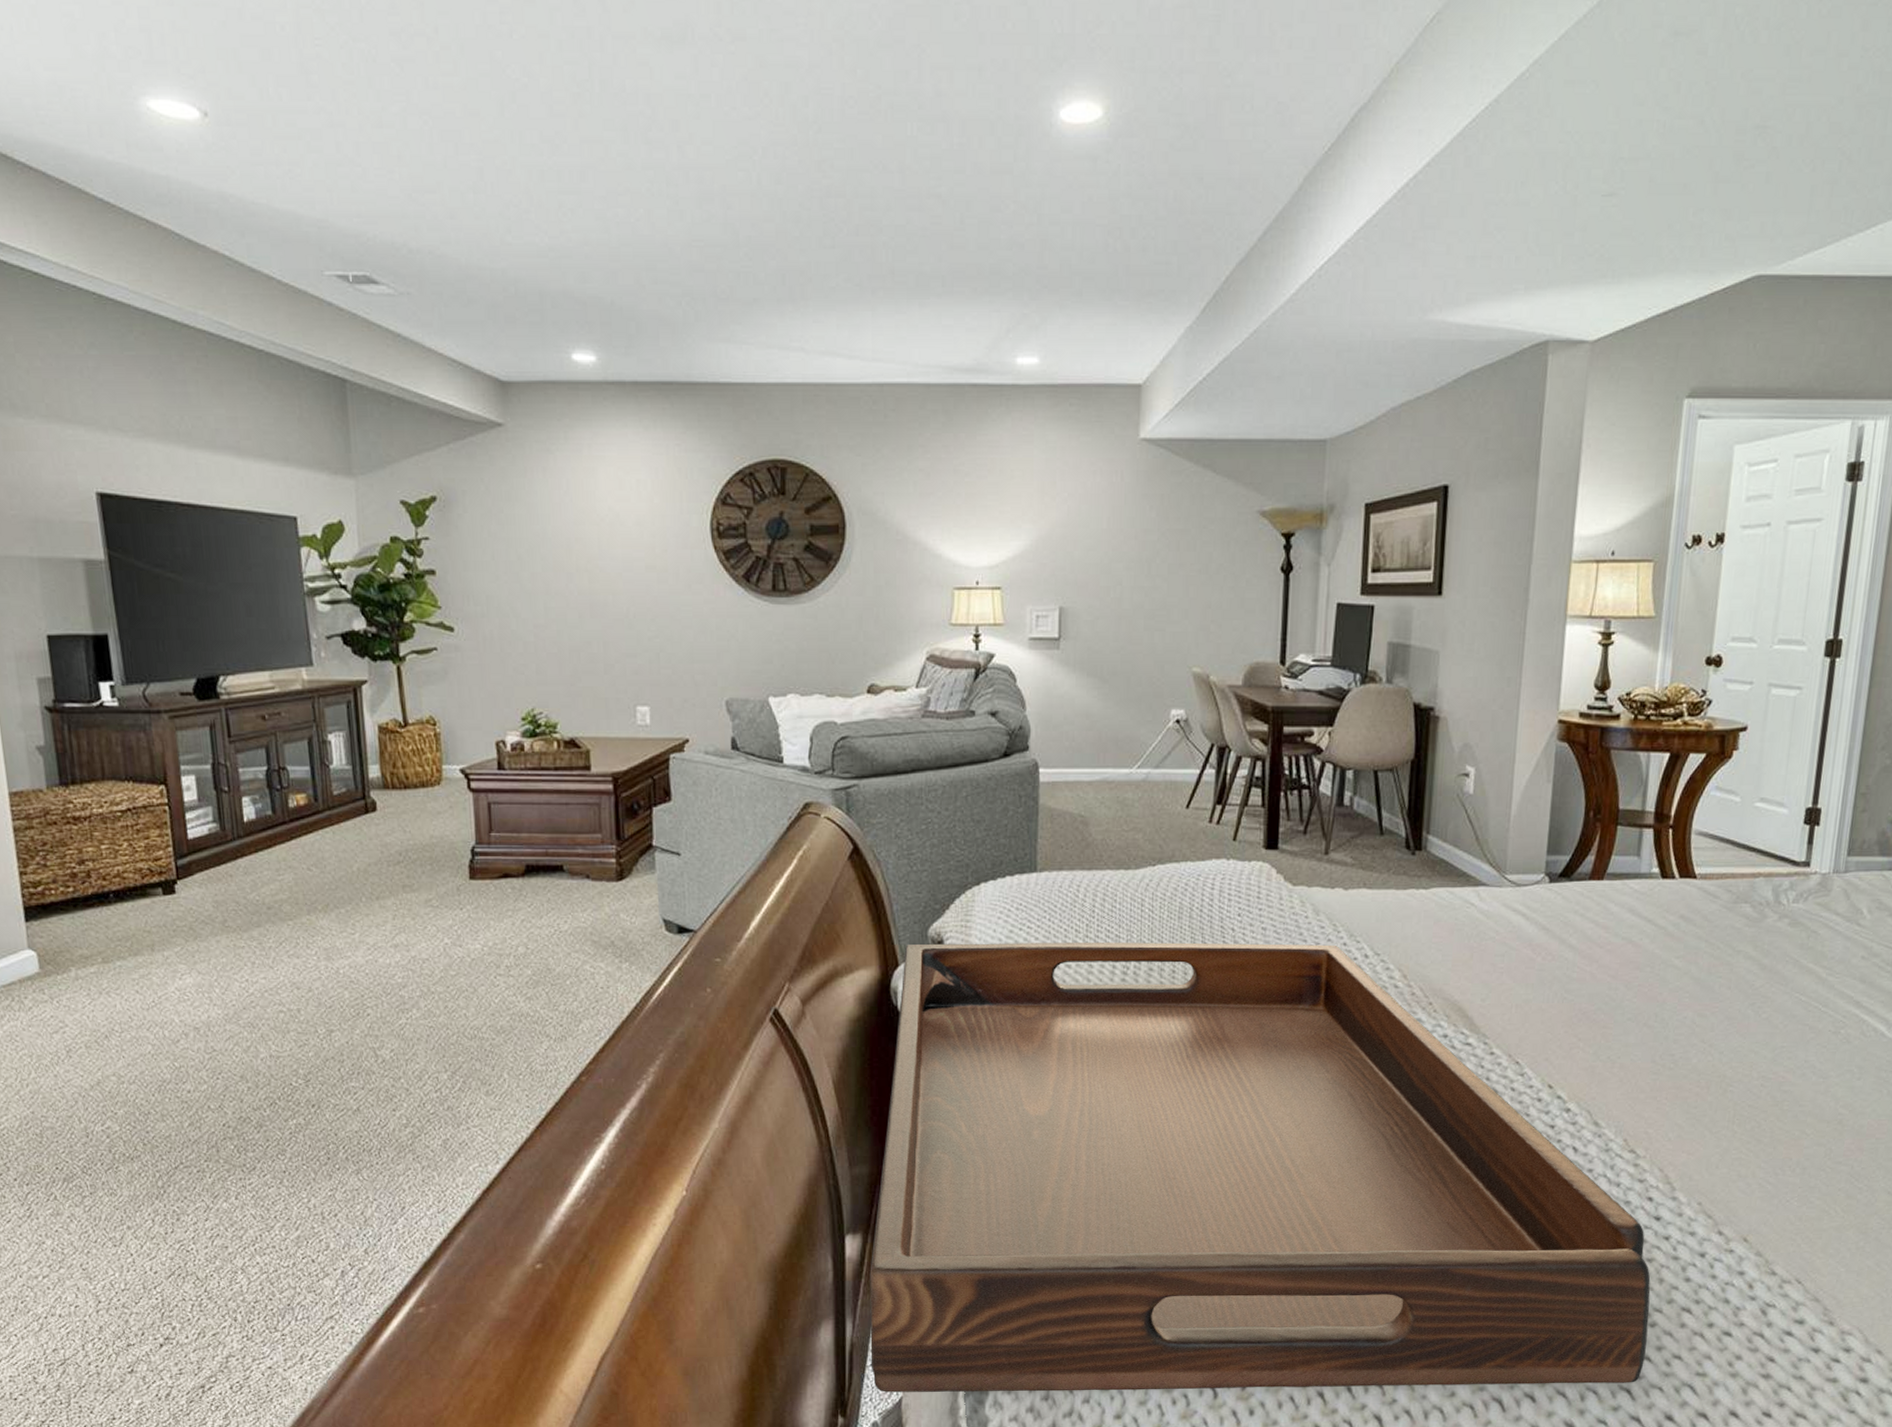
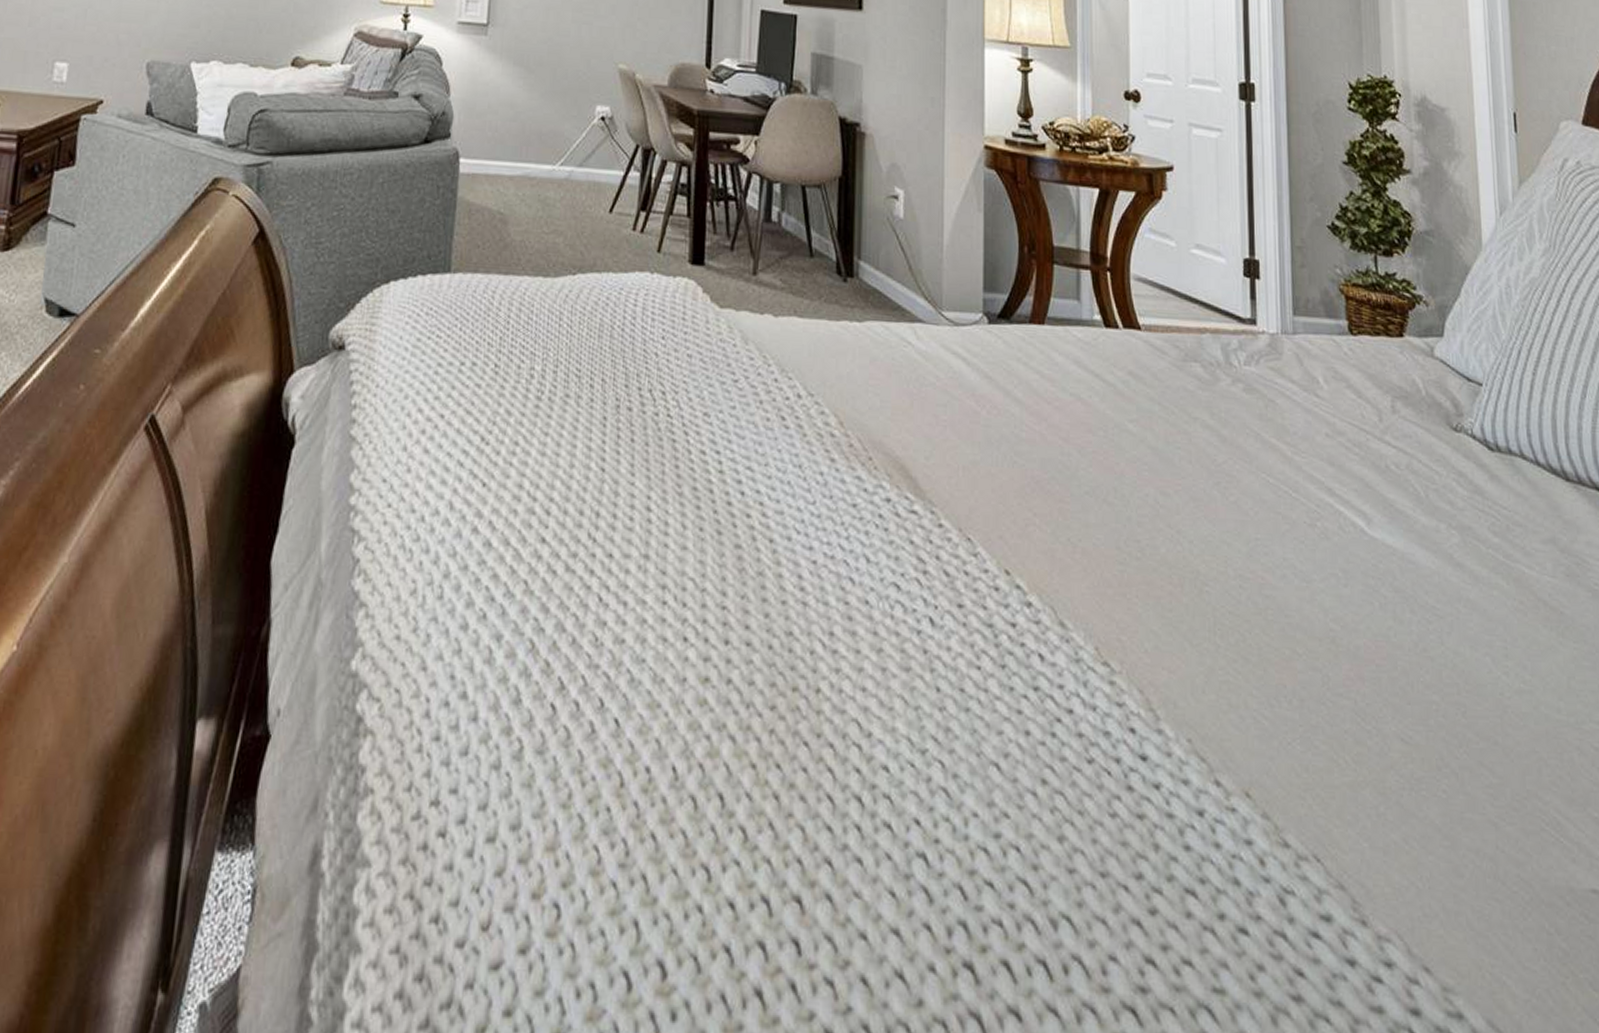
serving tray: present [870,942,1651,1393] -> none [207,347,1149,999]

